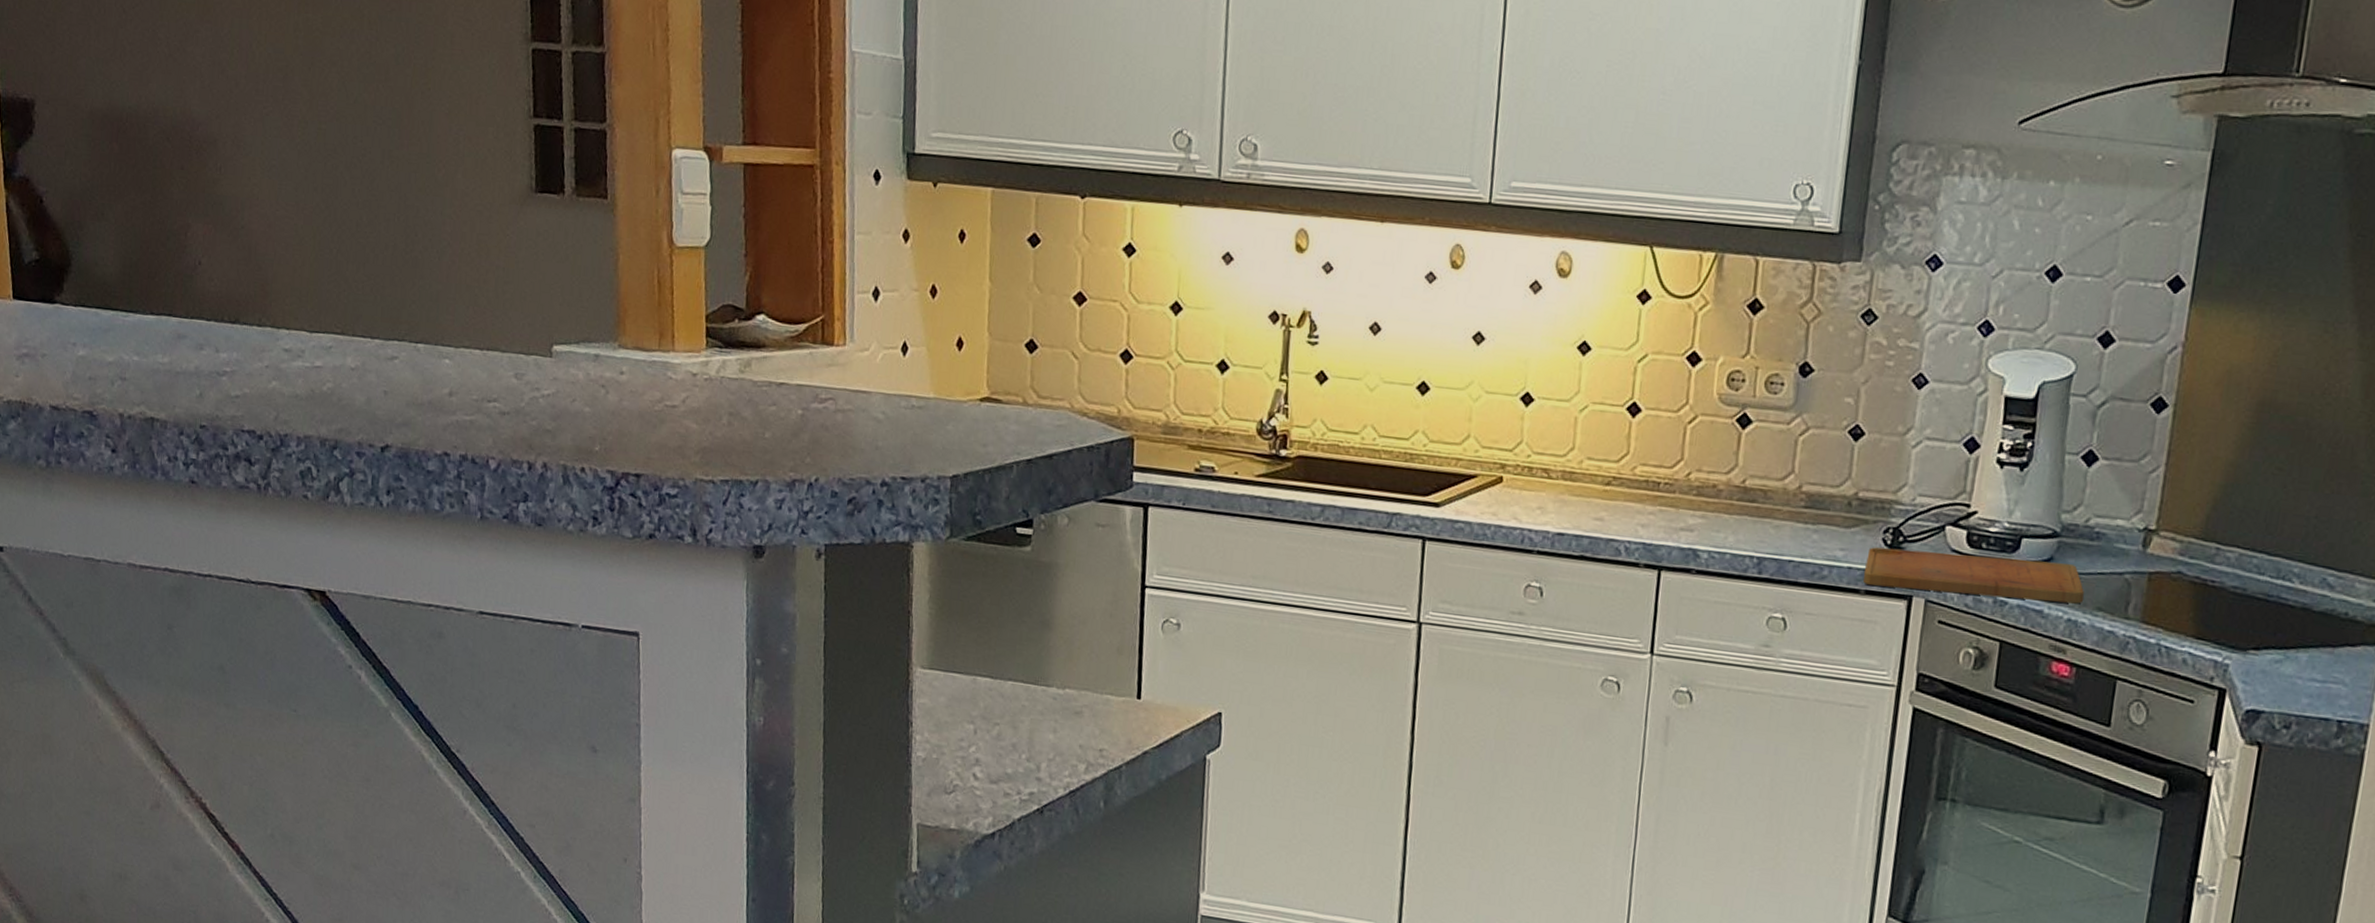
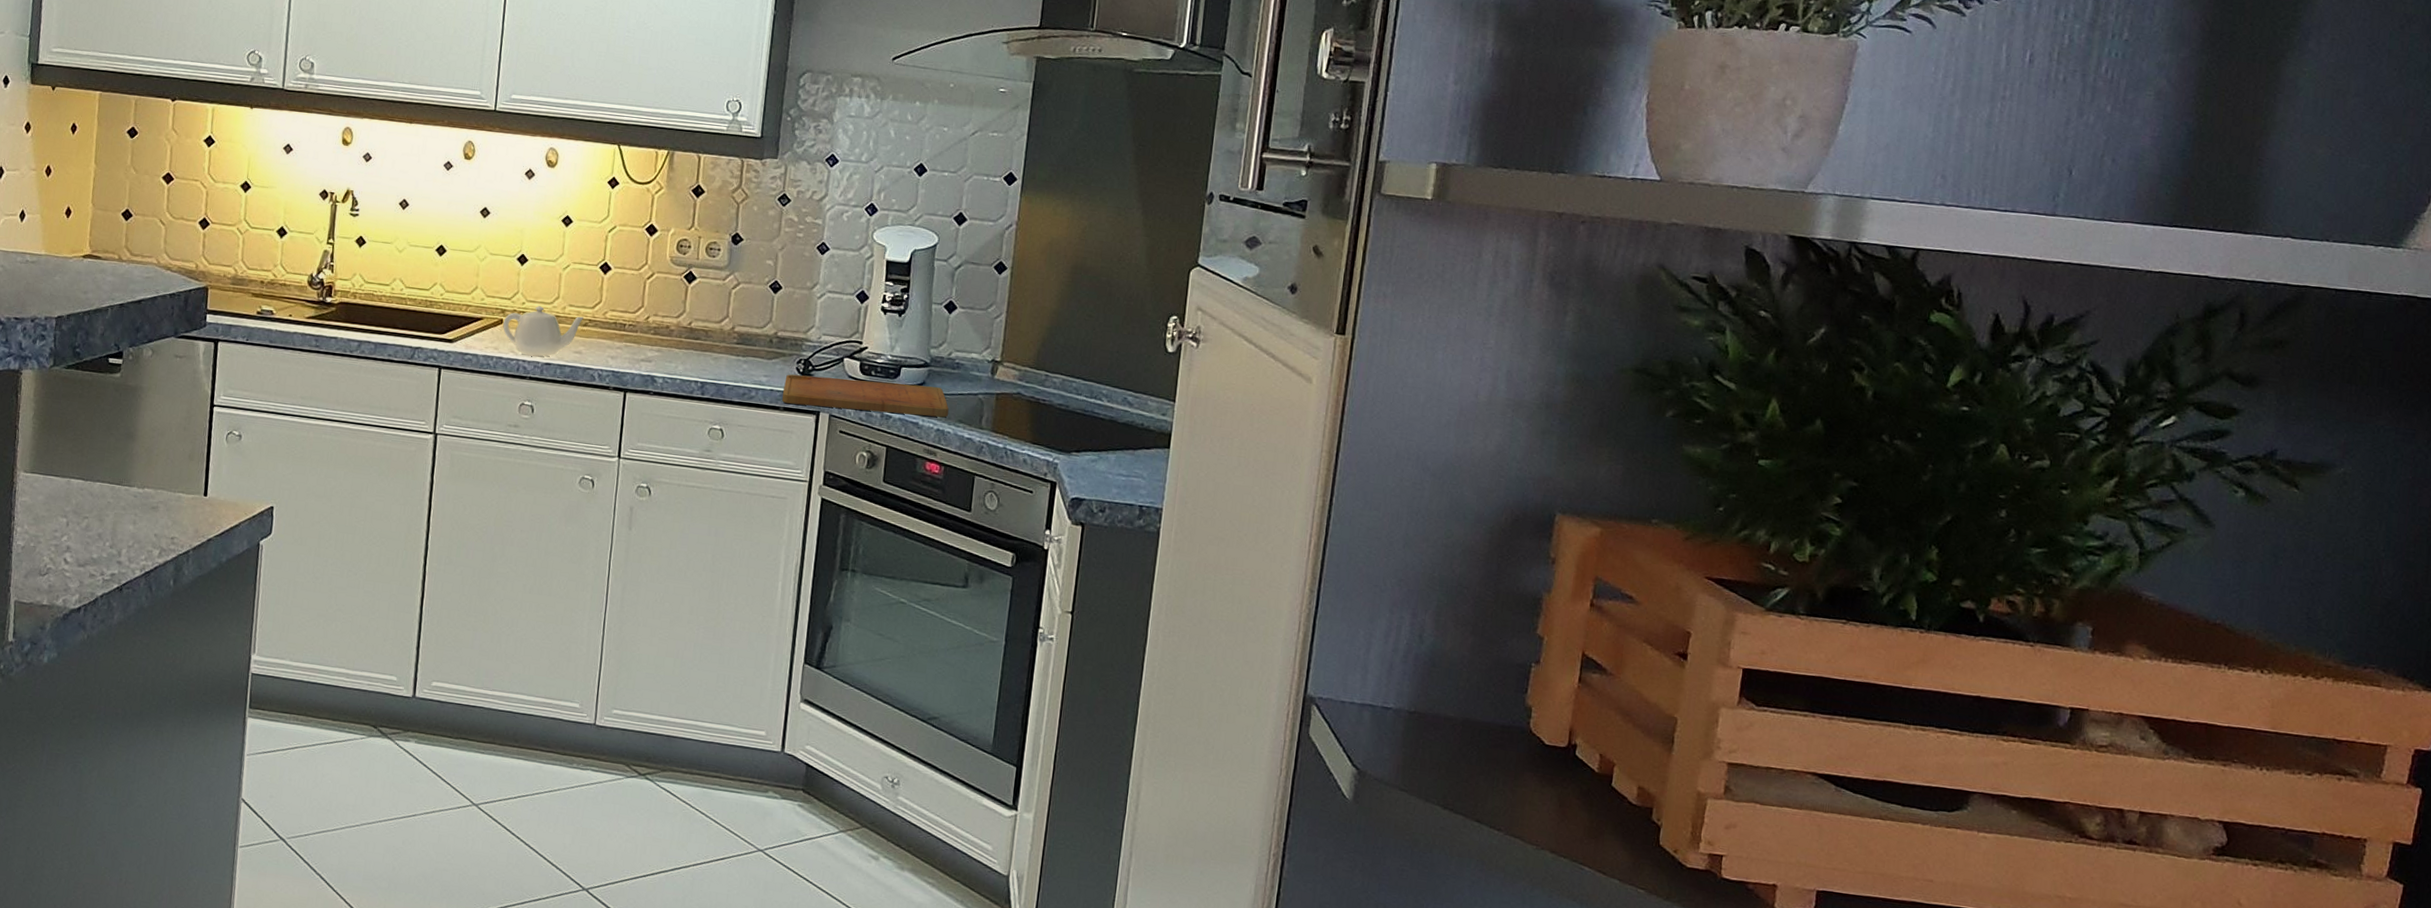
teapot: none [1503,459,1607,525] -> present [503,306,584,357]

